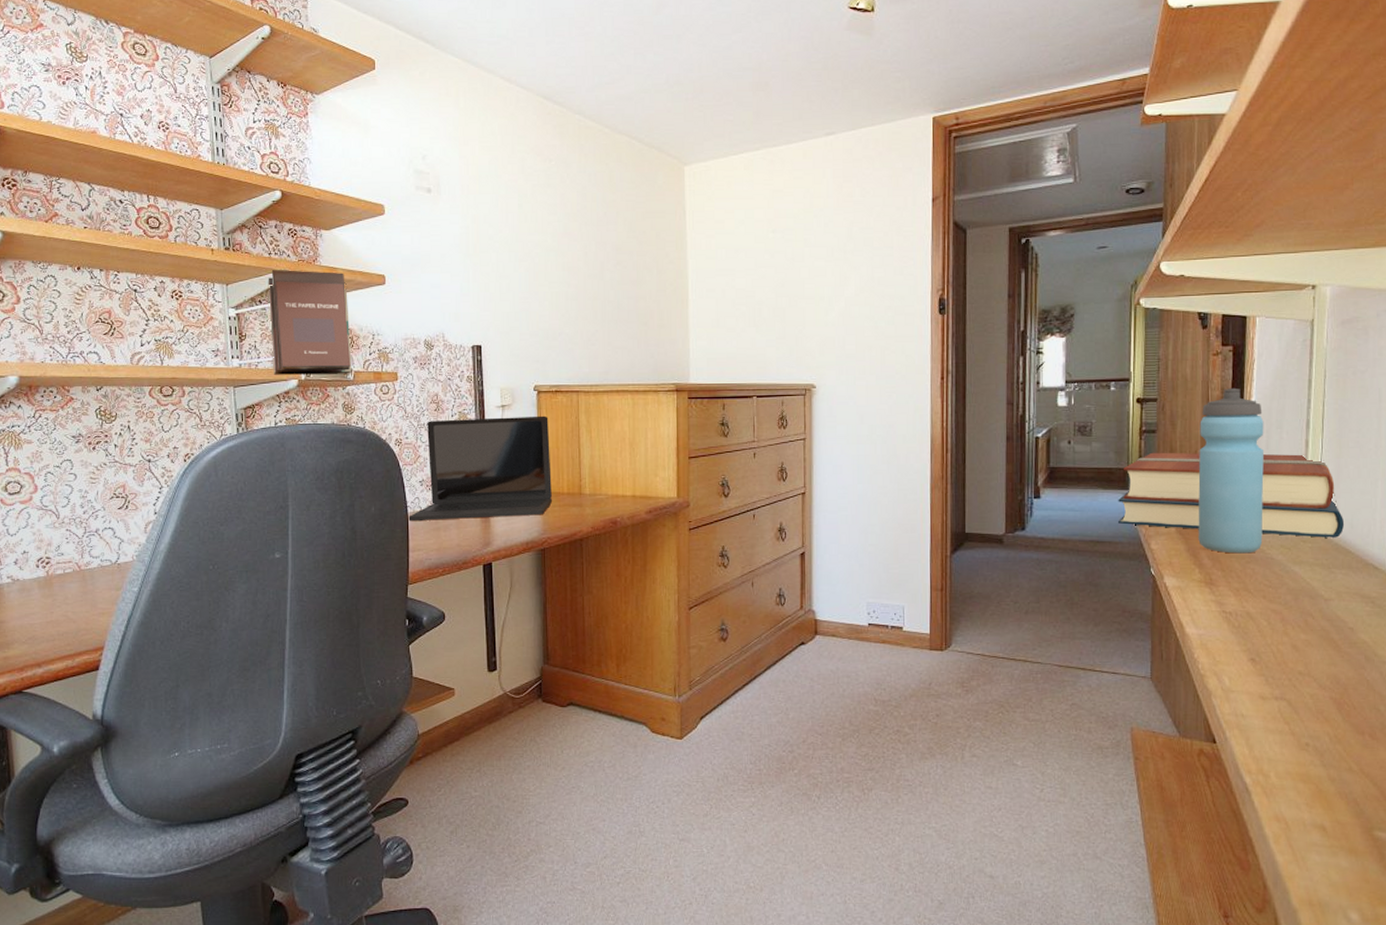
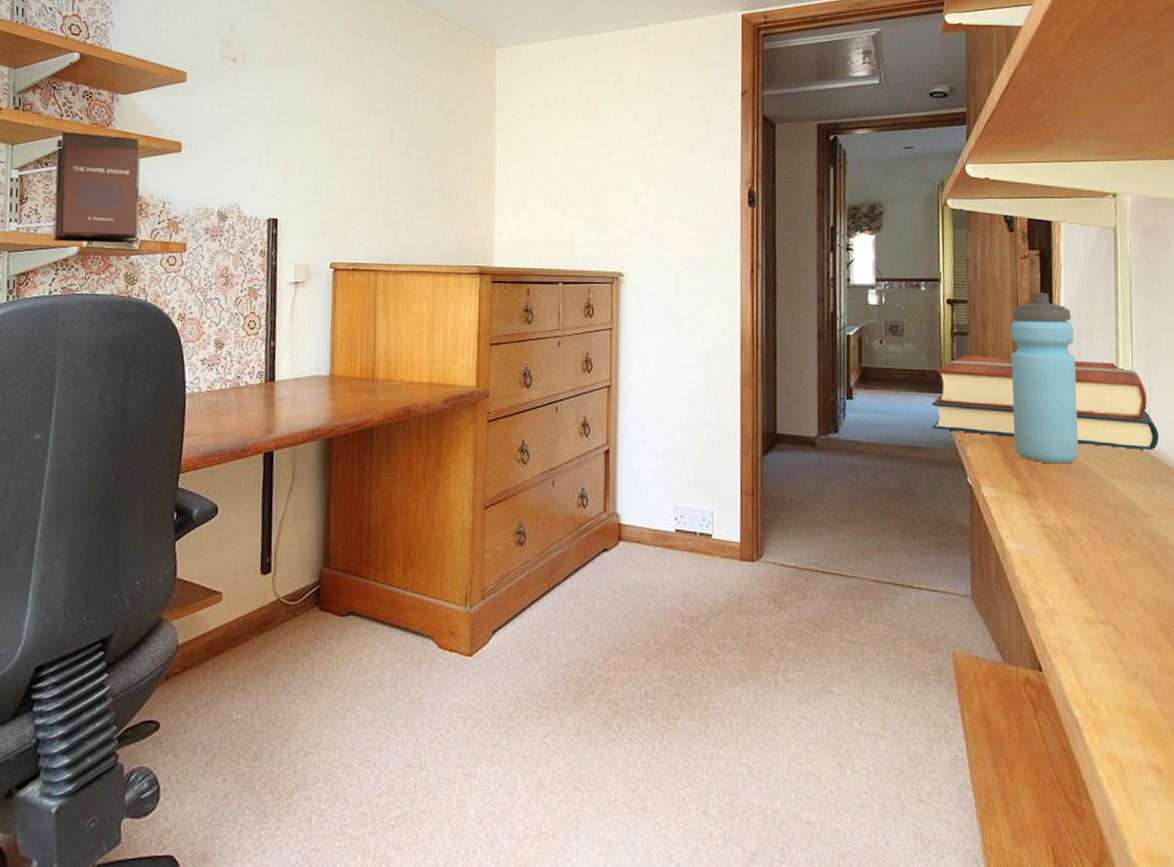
laptop: present [408,415,552,522] -> none [186,294,344,404]

